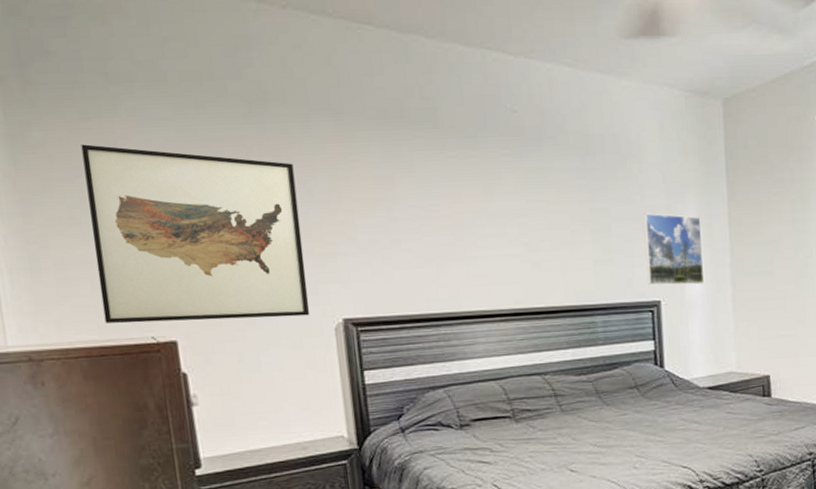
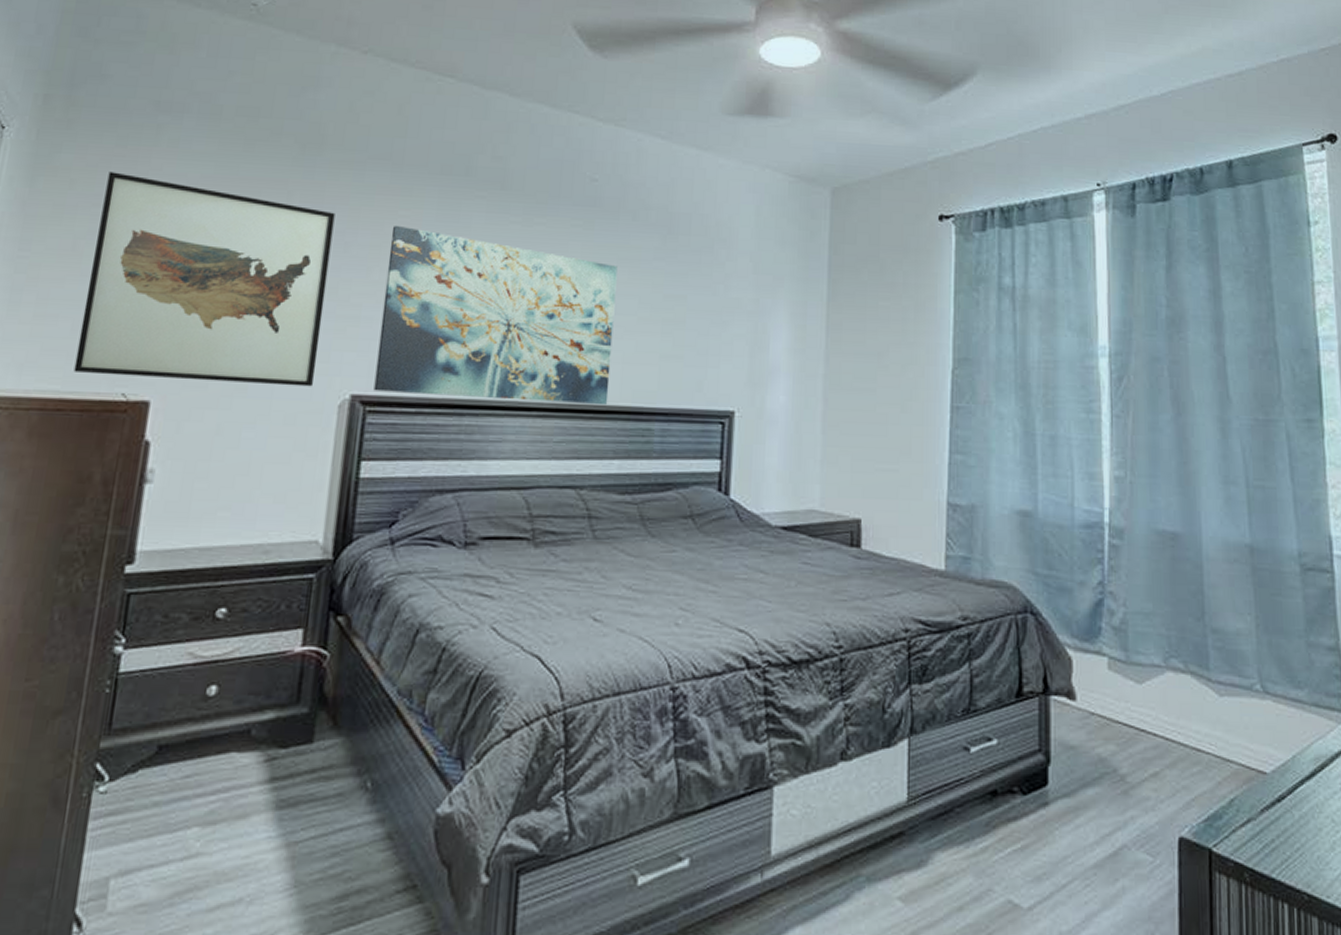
wall art: none [346,169,556,314] -> present [373,225,618,406]
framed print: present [642,213,705,285] -> none [720,306,793,396]

